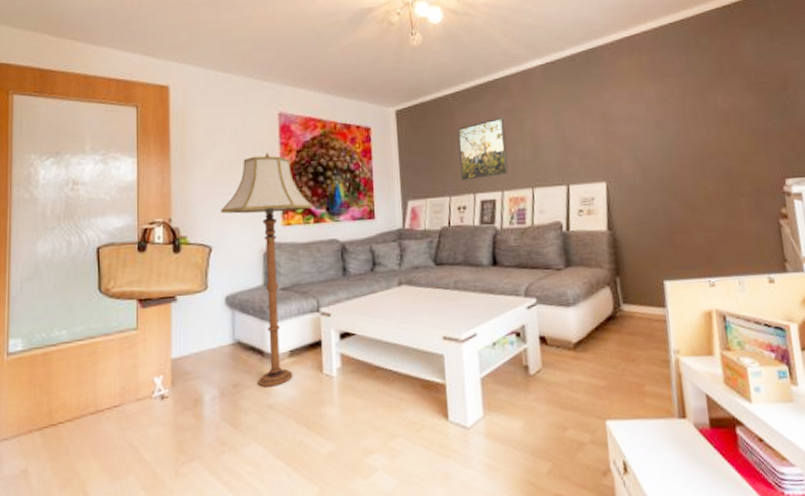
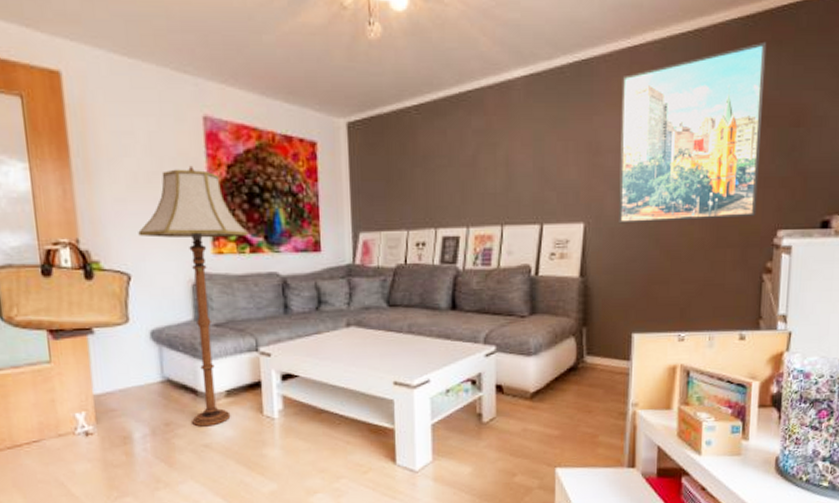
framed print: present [458,117,508,180] -> none [420,139,476,212]
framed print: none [624,24,763,181] -> present [619,41,767,224]

